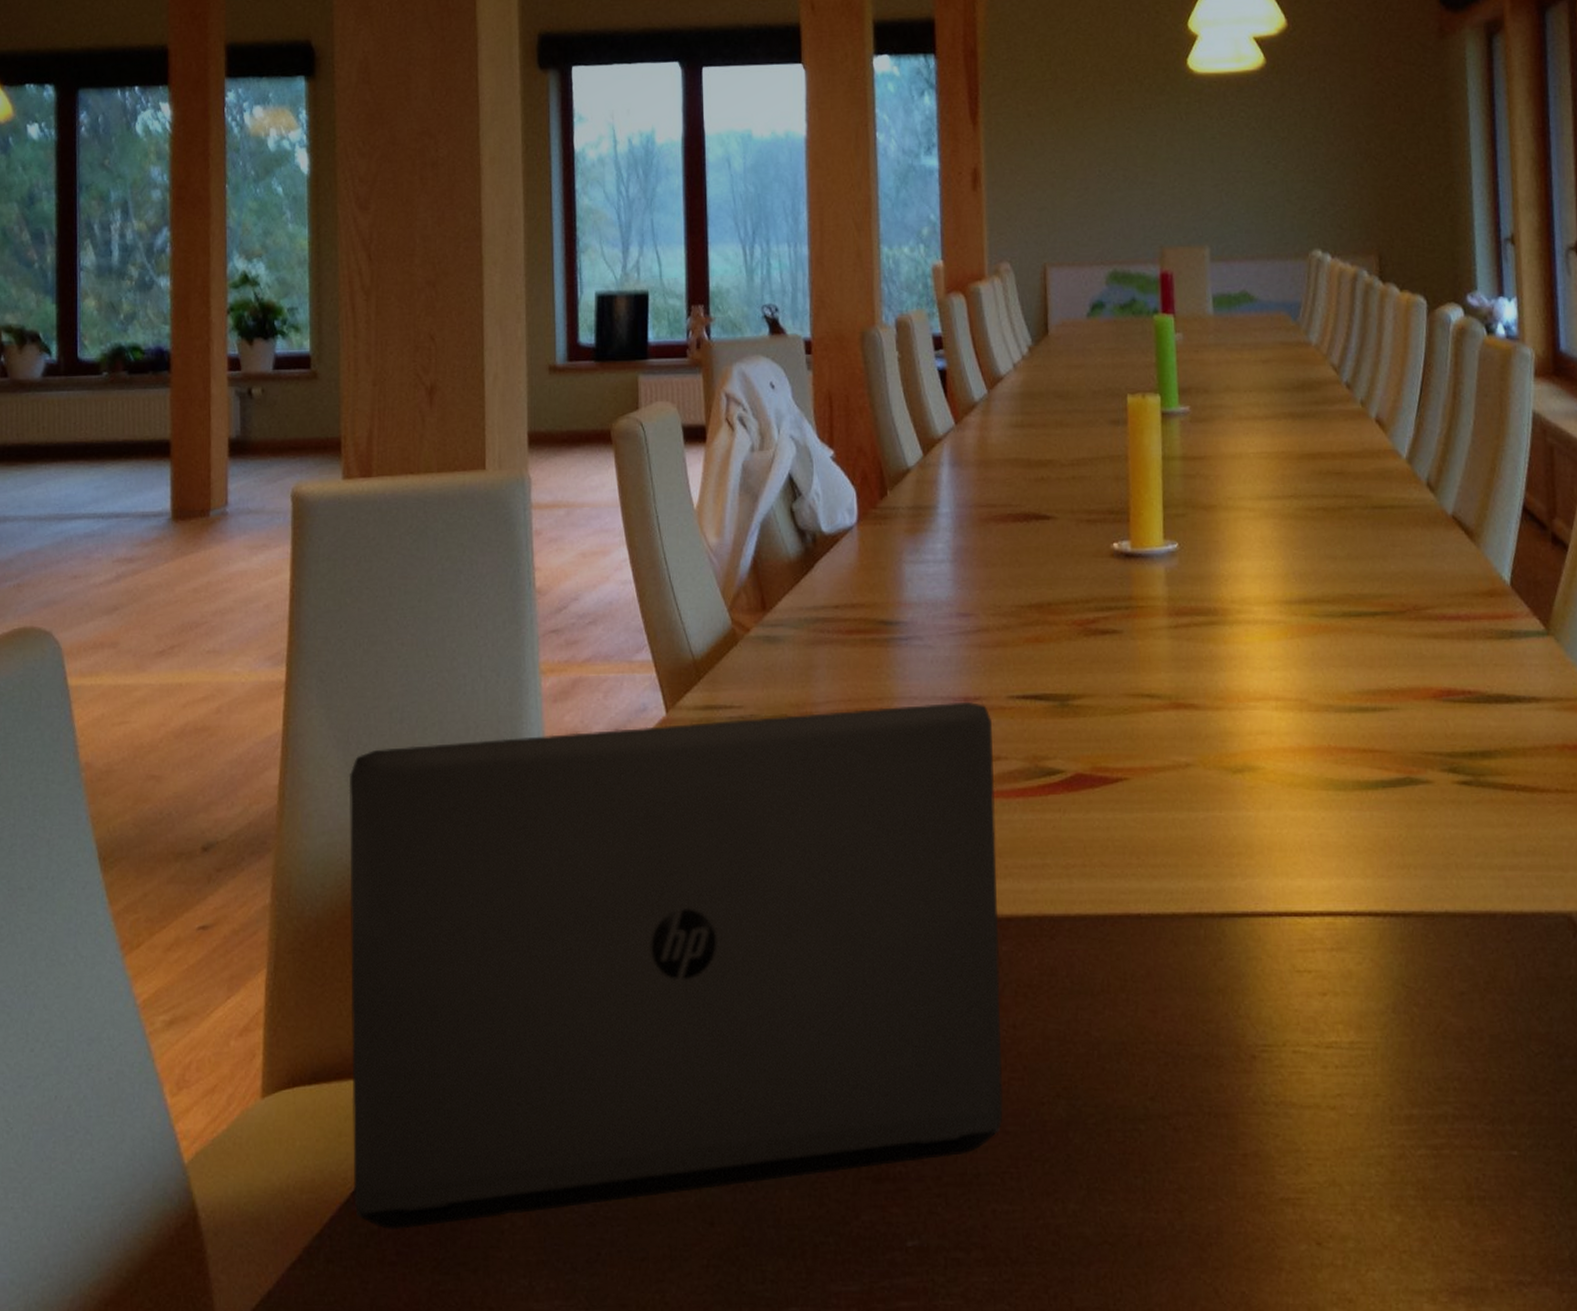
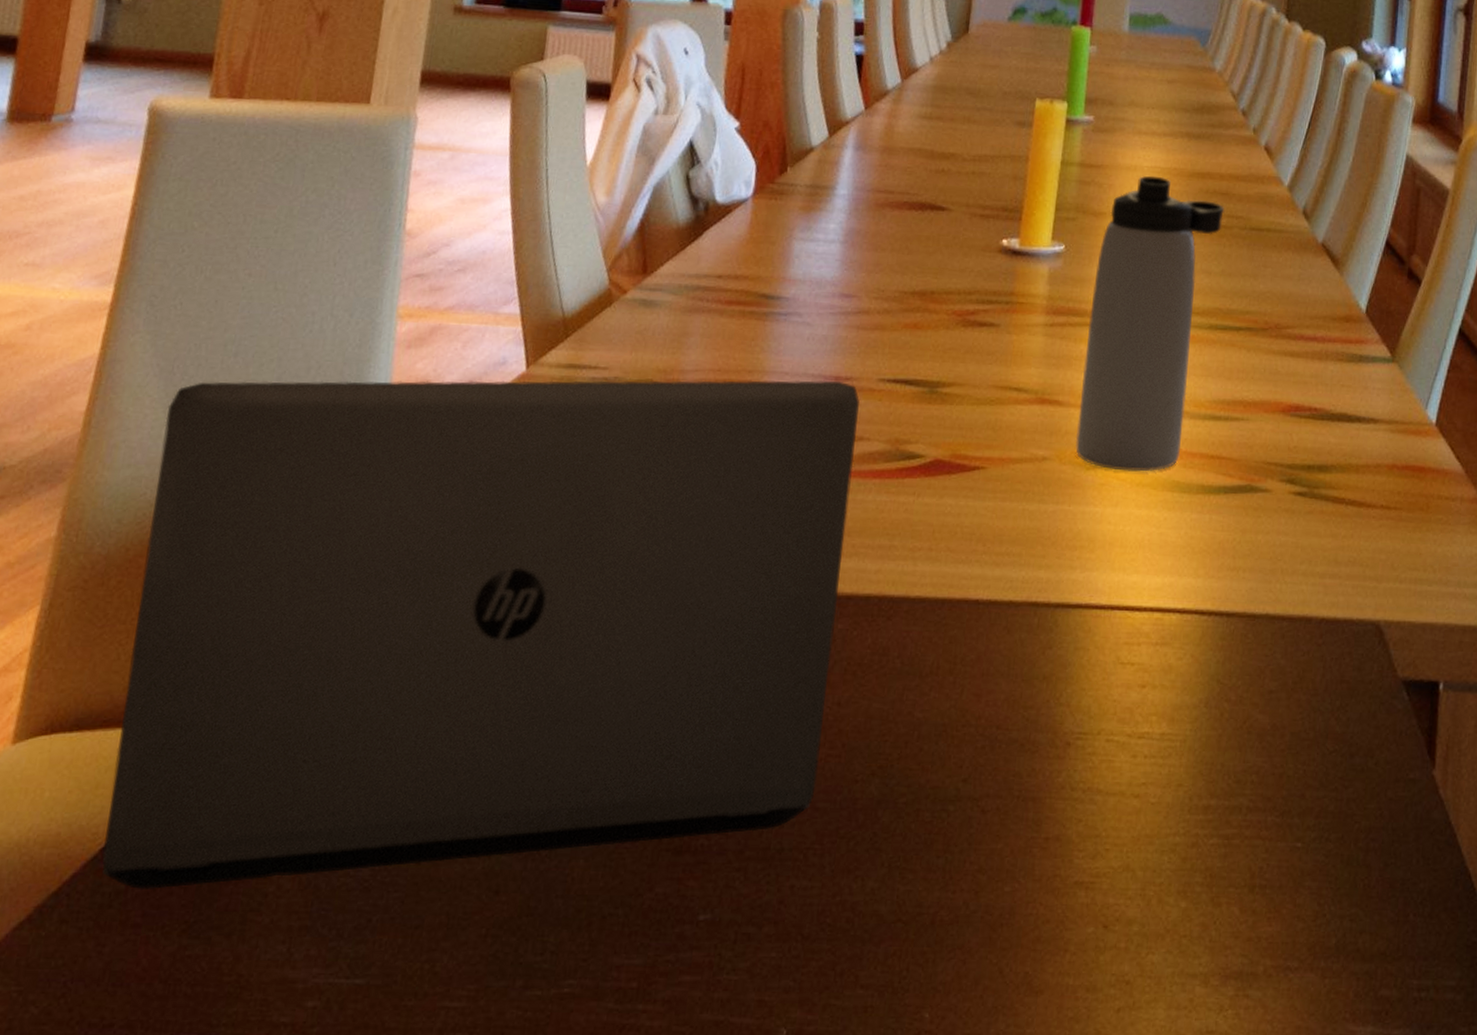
thermos bottle: none [1213,461,1342,772] -> present [1075,175,1225,472]

